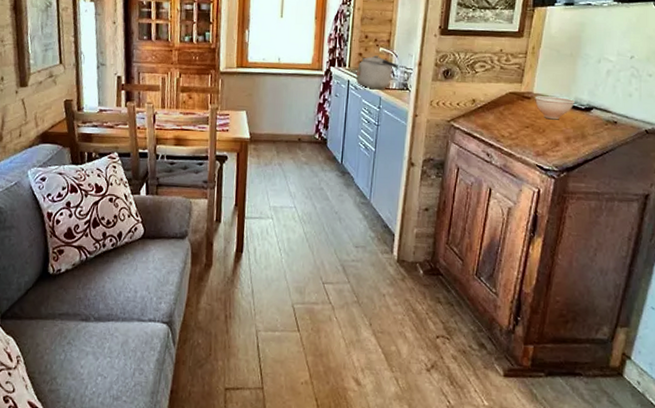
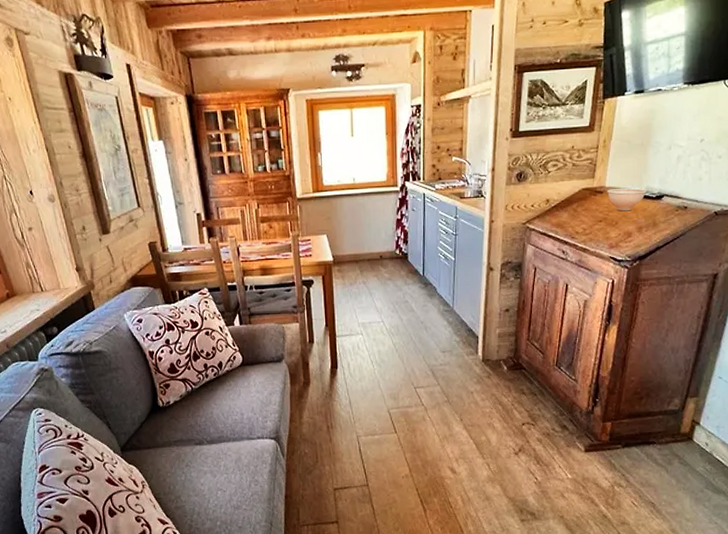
kettle: present [356,55,398,89] -> none [431,165,472,199]

